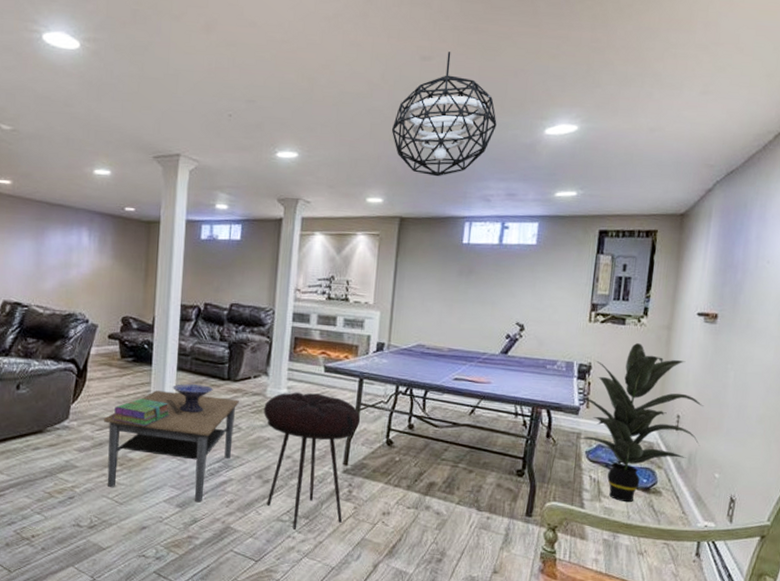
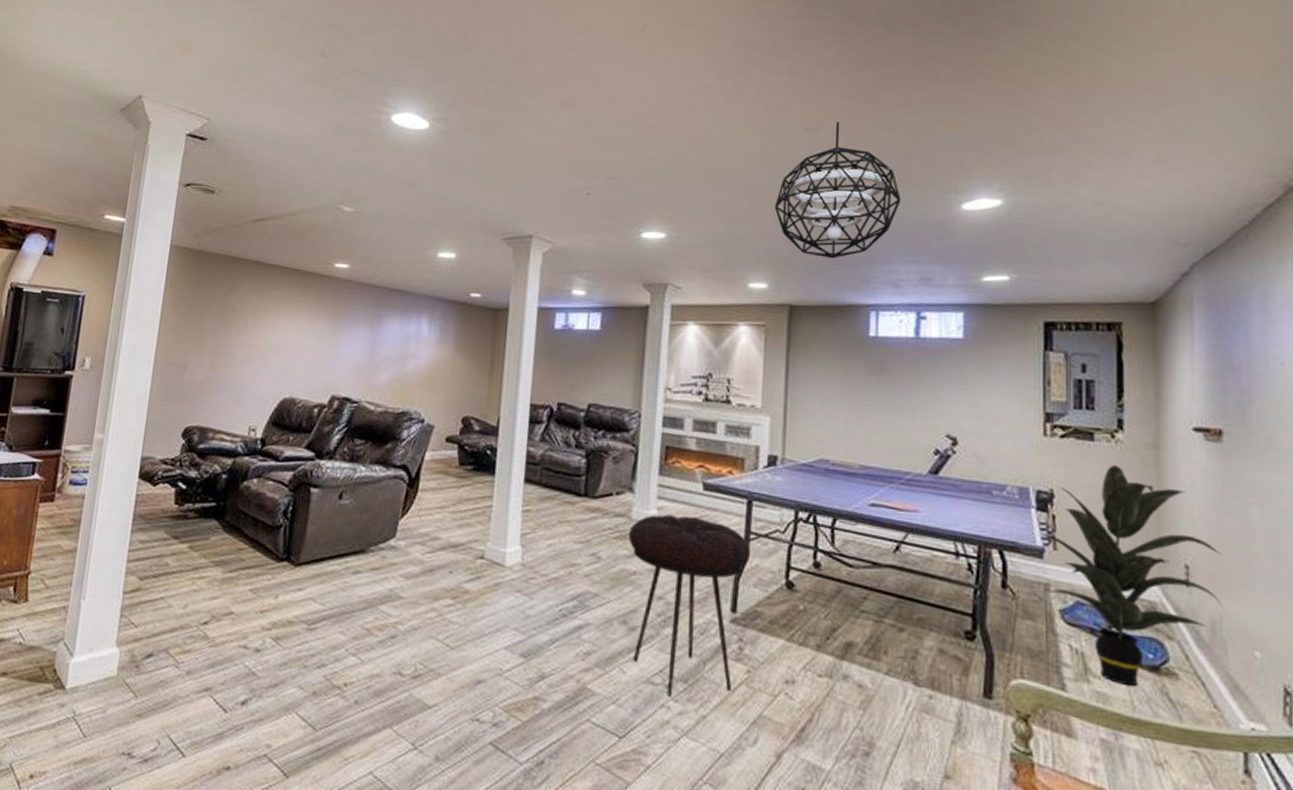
coffee table: present [103,391,239,503] -> none [435,506,598,653]
stack of books: present [112,398,169,426] -> none [446,515,514,550]
decorative bowl: present [172,384,213,413] -> none [518,499,567,536]

